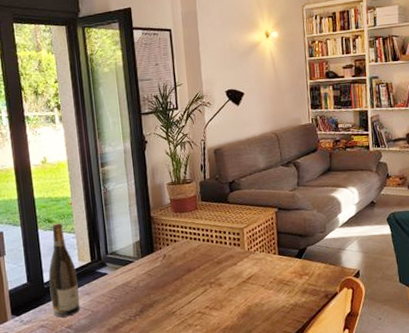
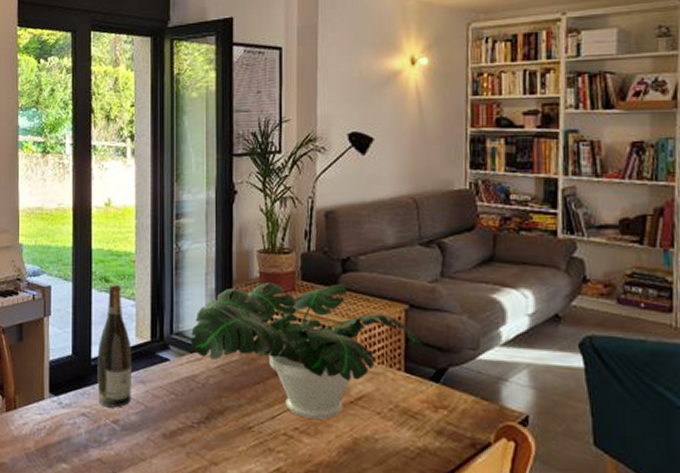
potted plant: none [122,200,290,299] -> present [191,281,424,419]

